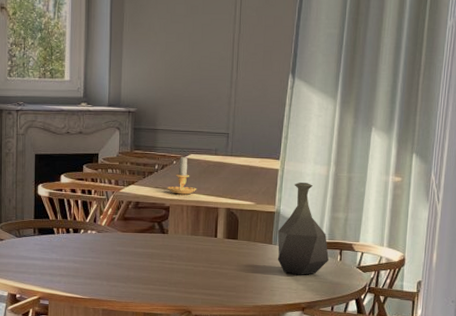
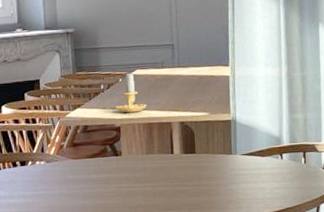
vase: present [277,182,329,275] -> none [236,86,293,184]

